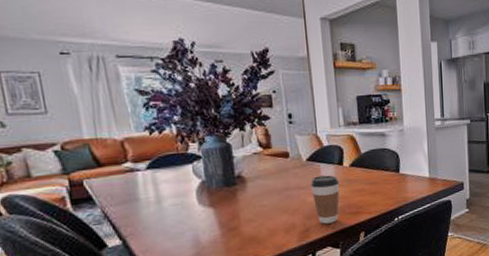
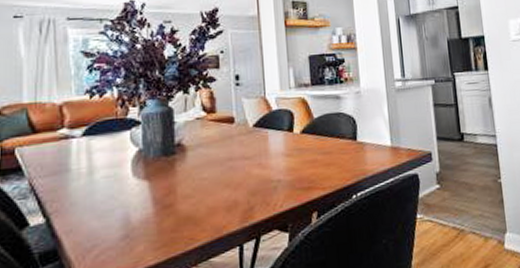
coffee cup: present [311,175,340,224] -> none [257,143,289,202]

